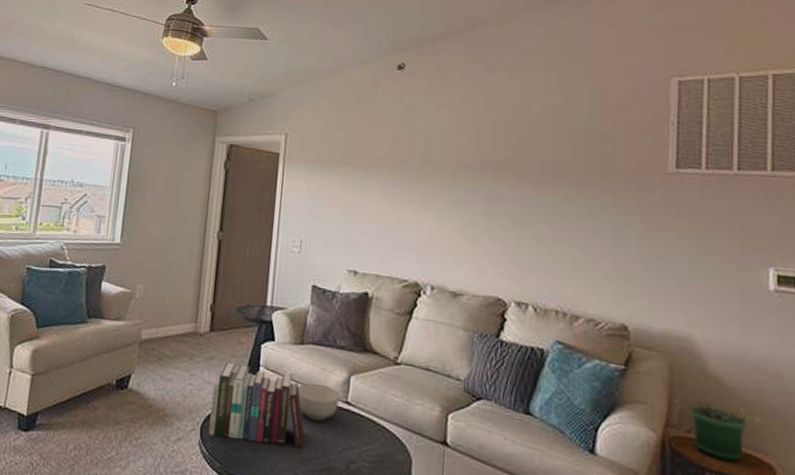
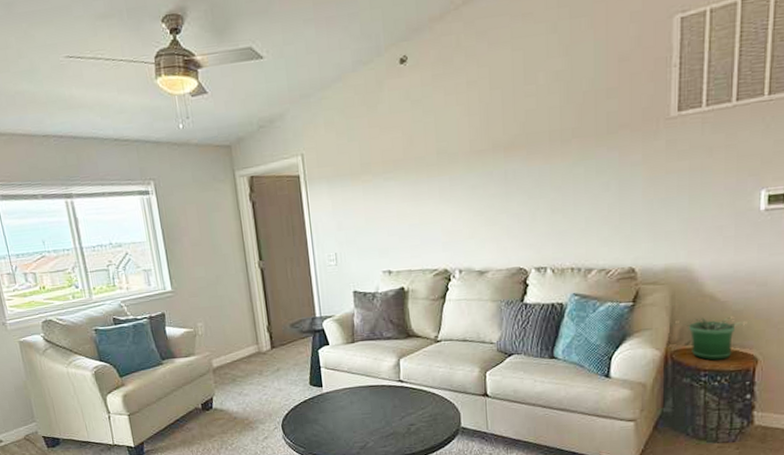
books: present [208,362,305,448] -> none [284,368,370,430]
bowl: present [297,383,340,422] -> none [355,371,394,401]

